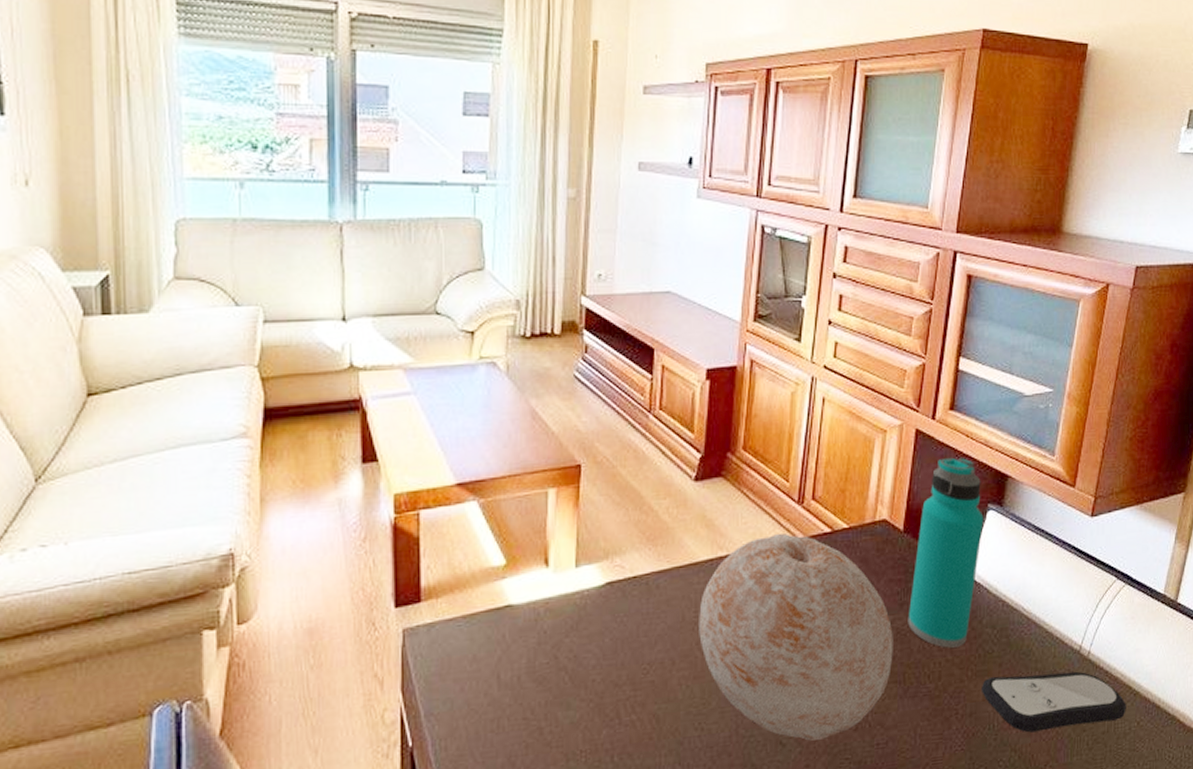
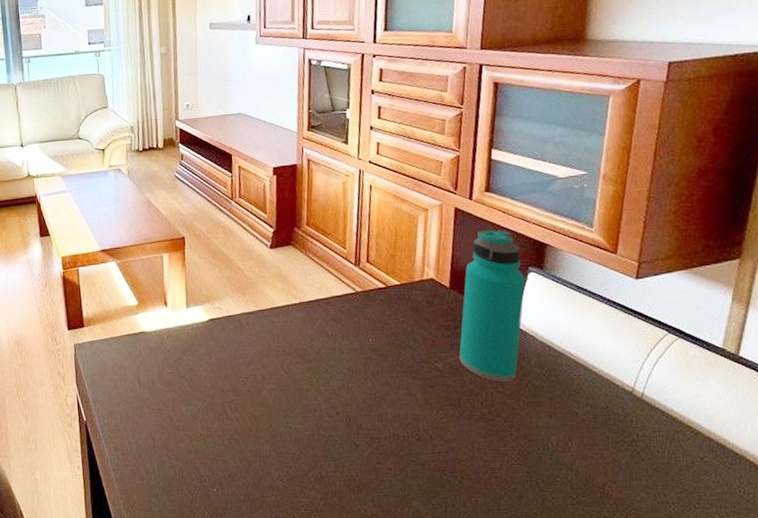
decorative ball: present [699,534,893,741] -> none [281,288,448,444]
remote control: present [982,671,1126,733] -> none [534,407,688,457]

